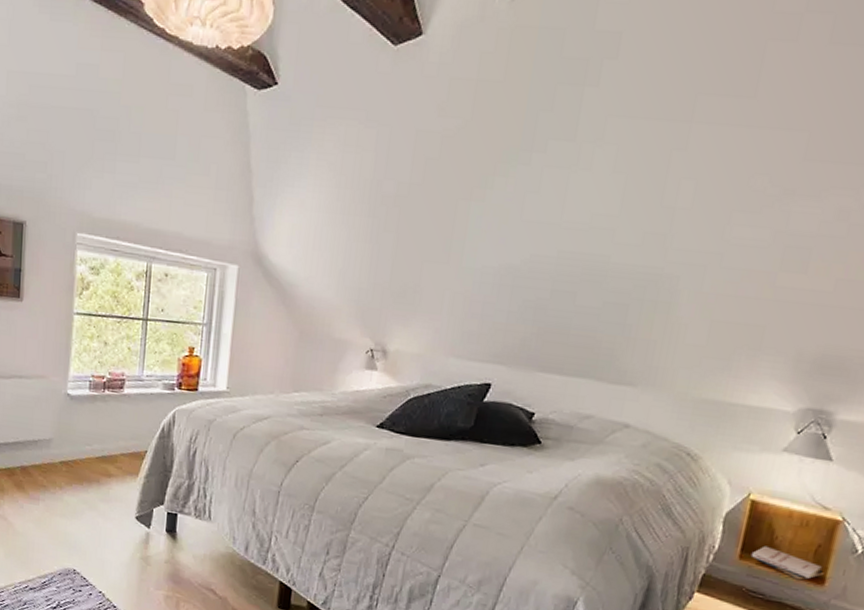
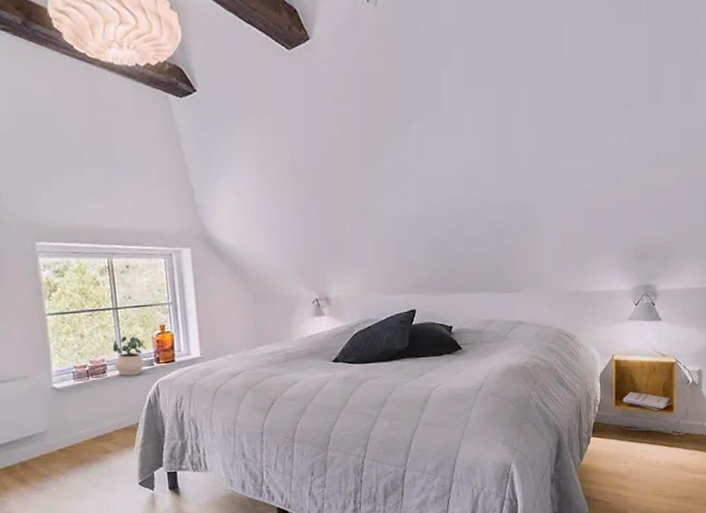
potted plant: none [133,352,171,398] -> present [112,336,147,376]

